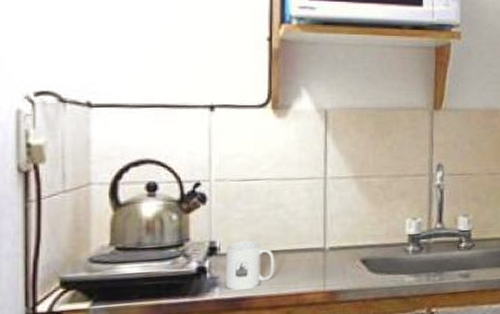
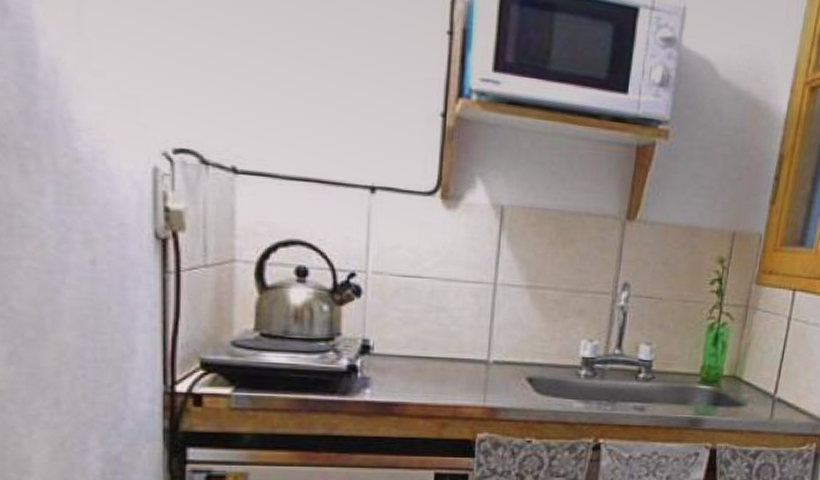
mug: present [225,240,275,290] -> none [377,342,433,395]

